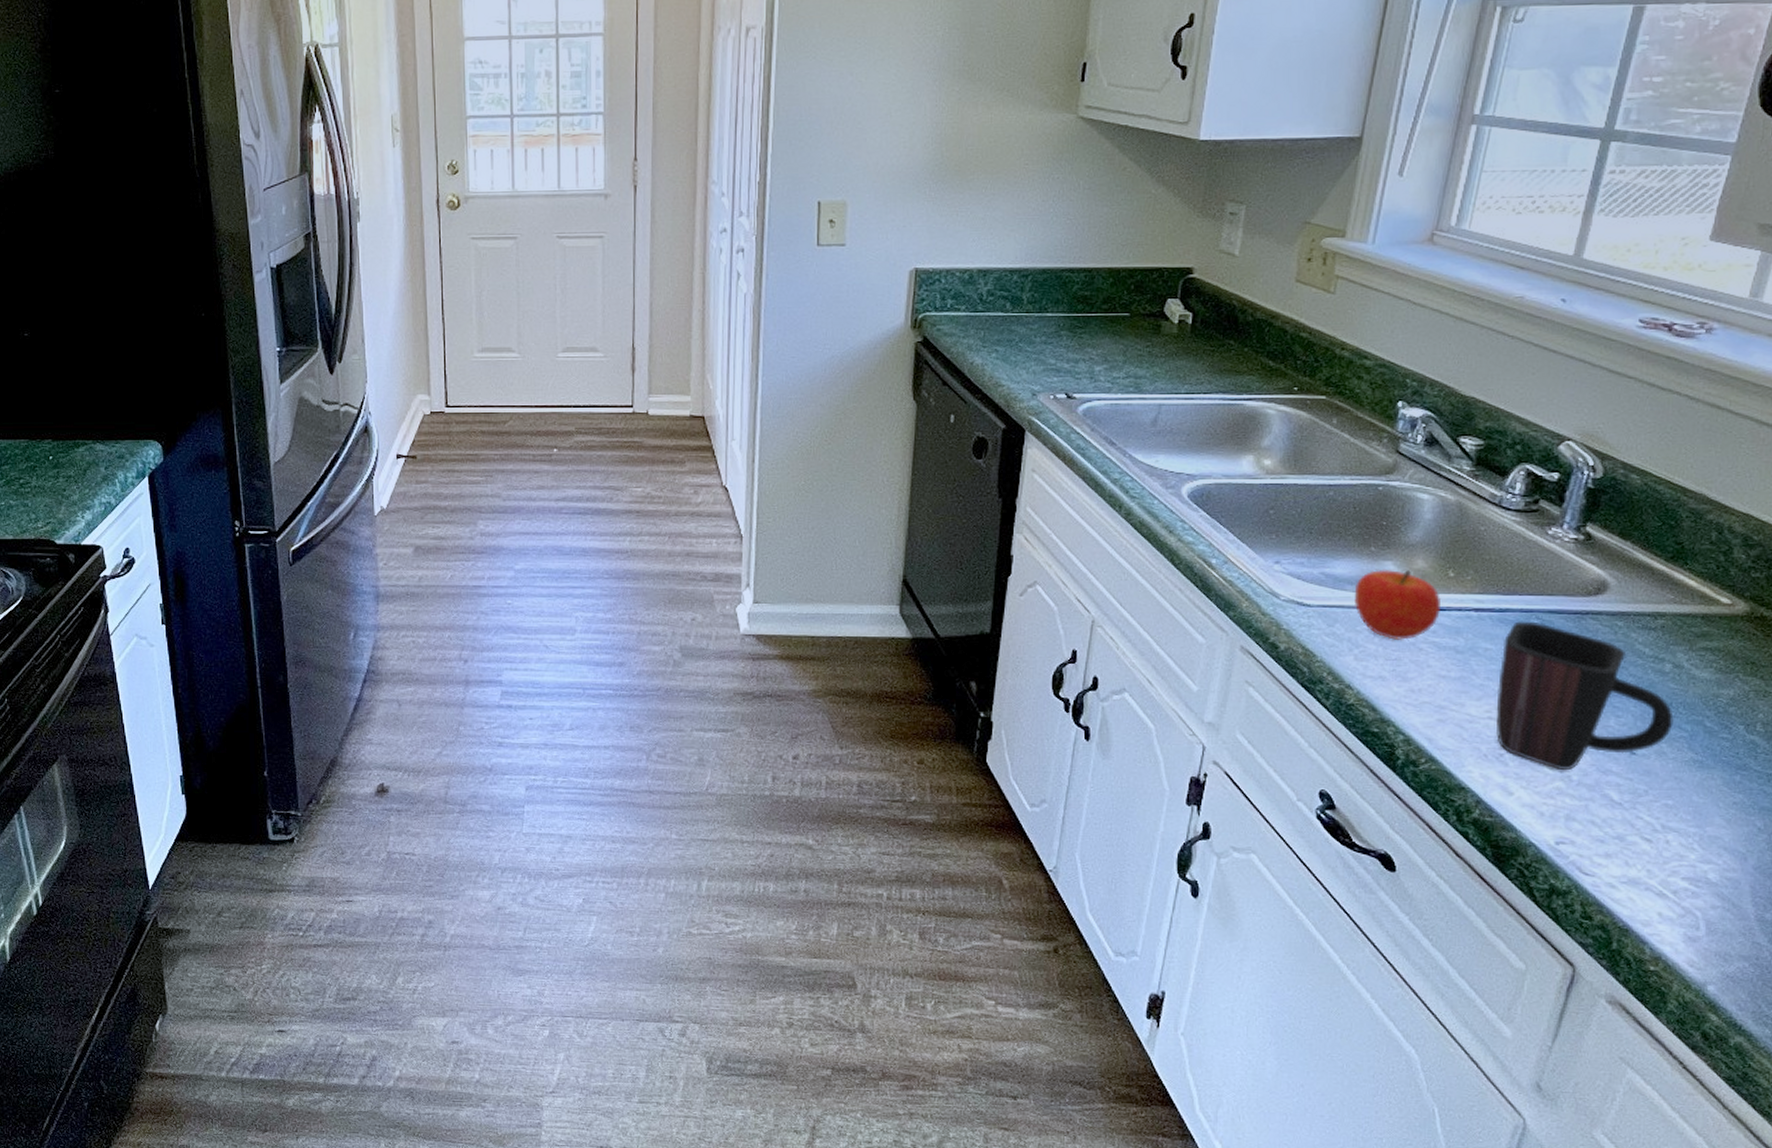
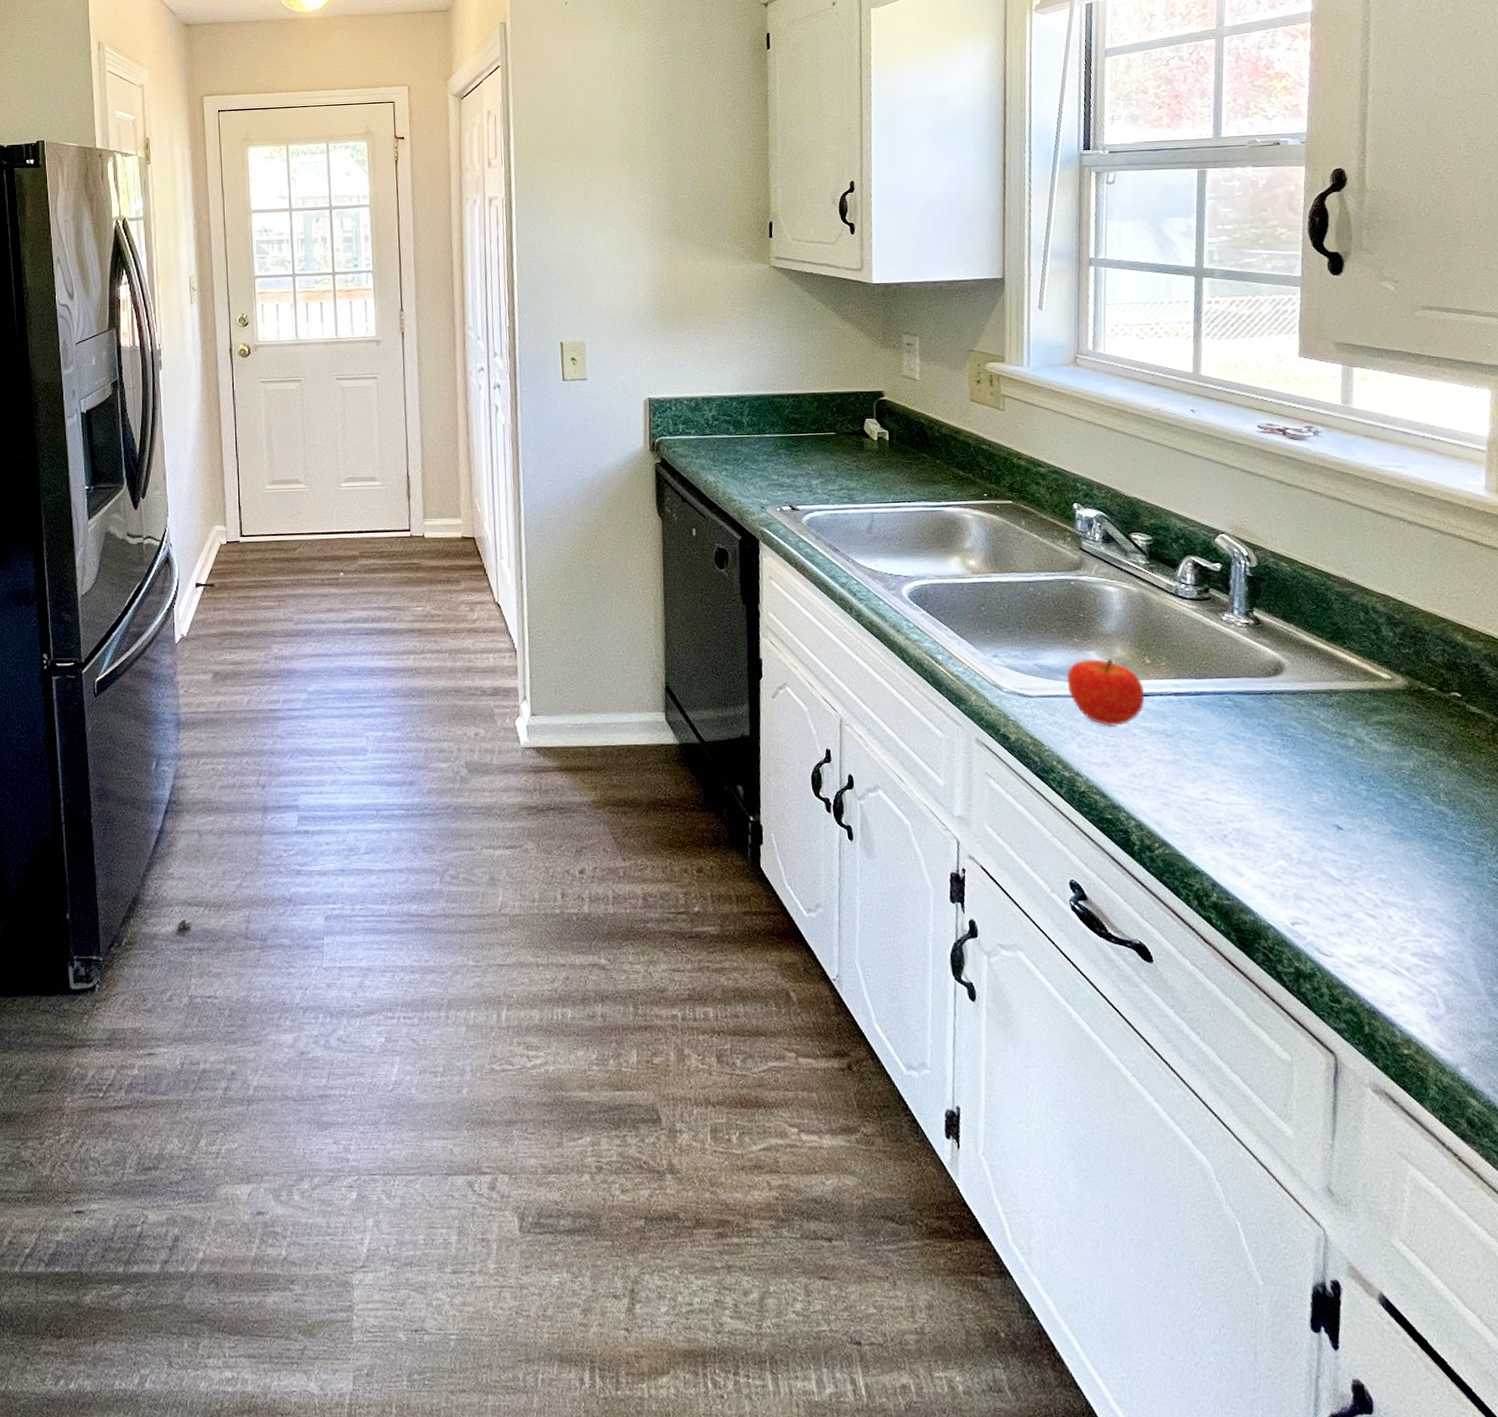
mug: present [1496,621,1674,770] -> none [1205,703,1369,848]

